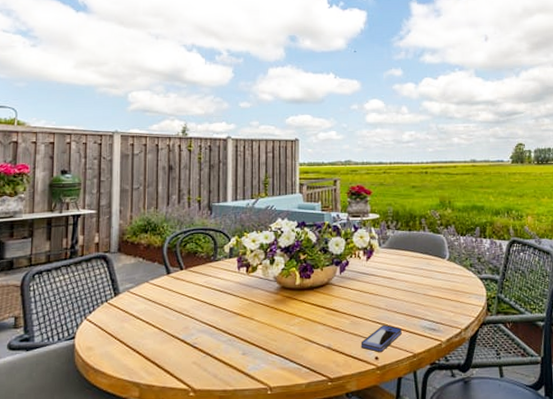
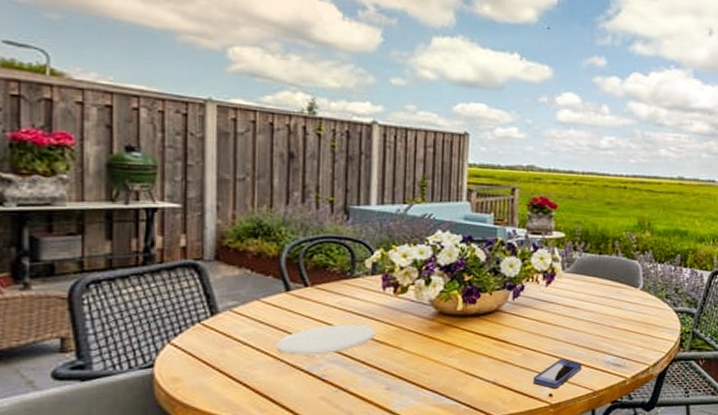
plate: none [160,299,233,327] -> present [275,324,376,355]

